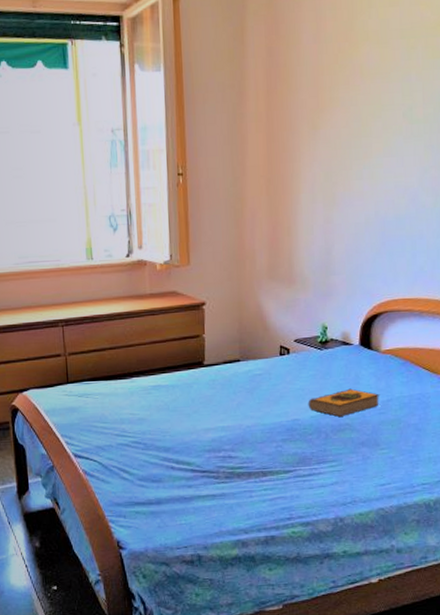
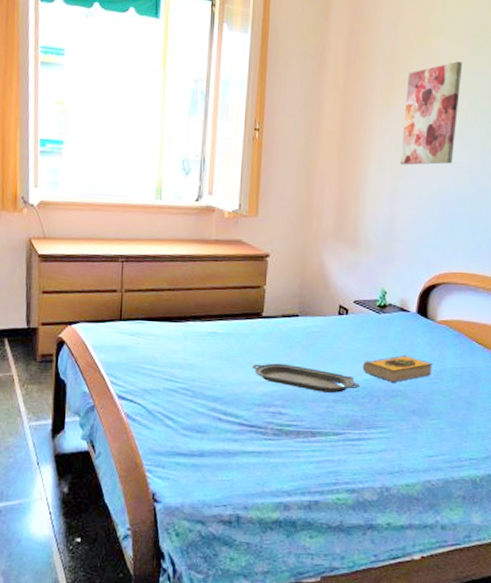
serving tray: none [198,409,307,433] -> present [251,363,360,393]
wall art: none [332,69,393,192] -> present [401,61,463,165]

